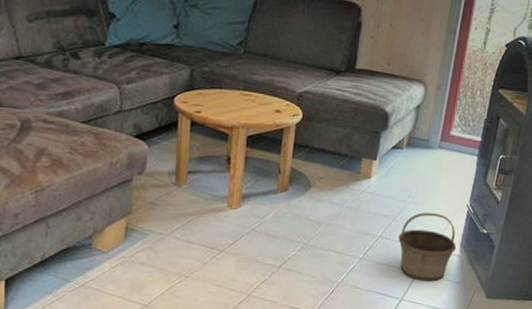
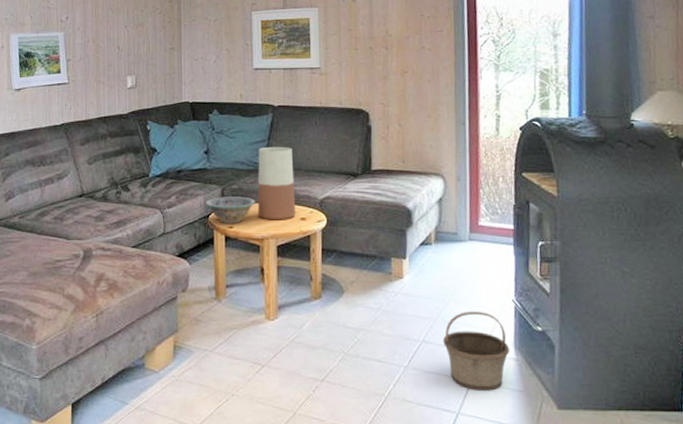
decorative bowl: none [171,78,229,108] -> present [206,196,256,223]
vase: none [229,29,274,111] -> present [257,146,296,220]

